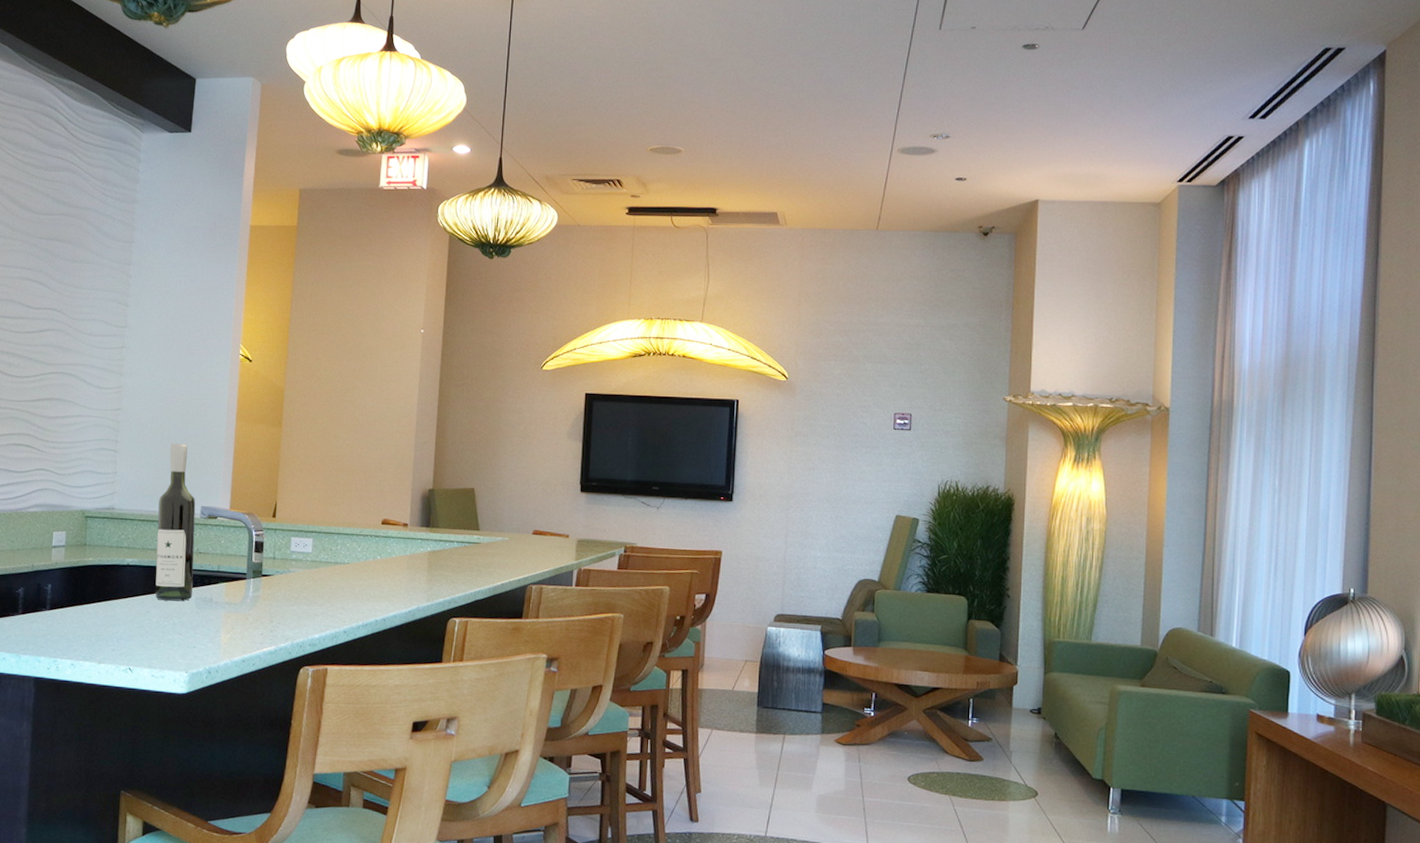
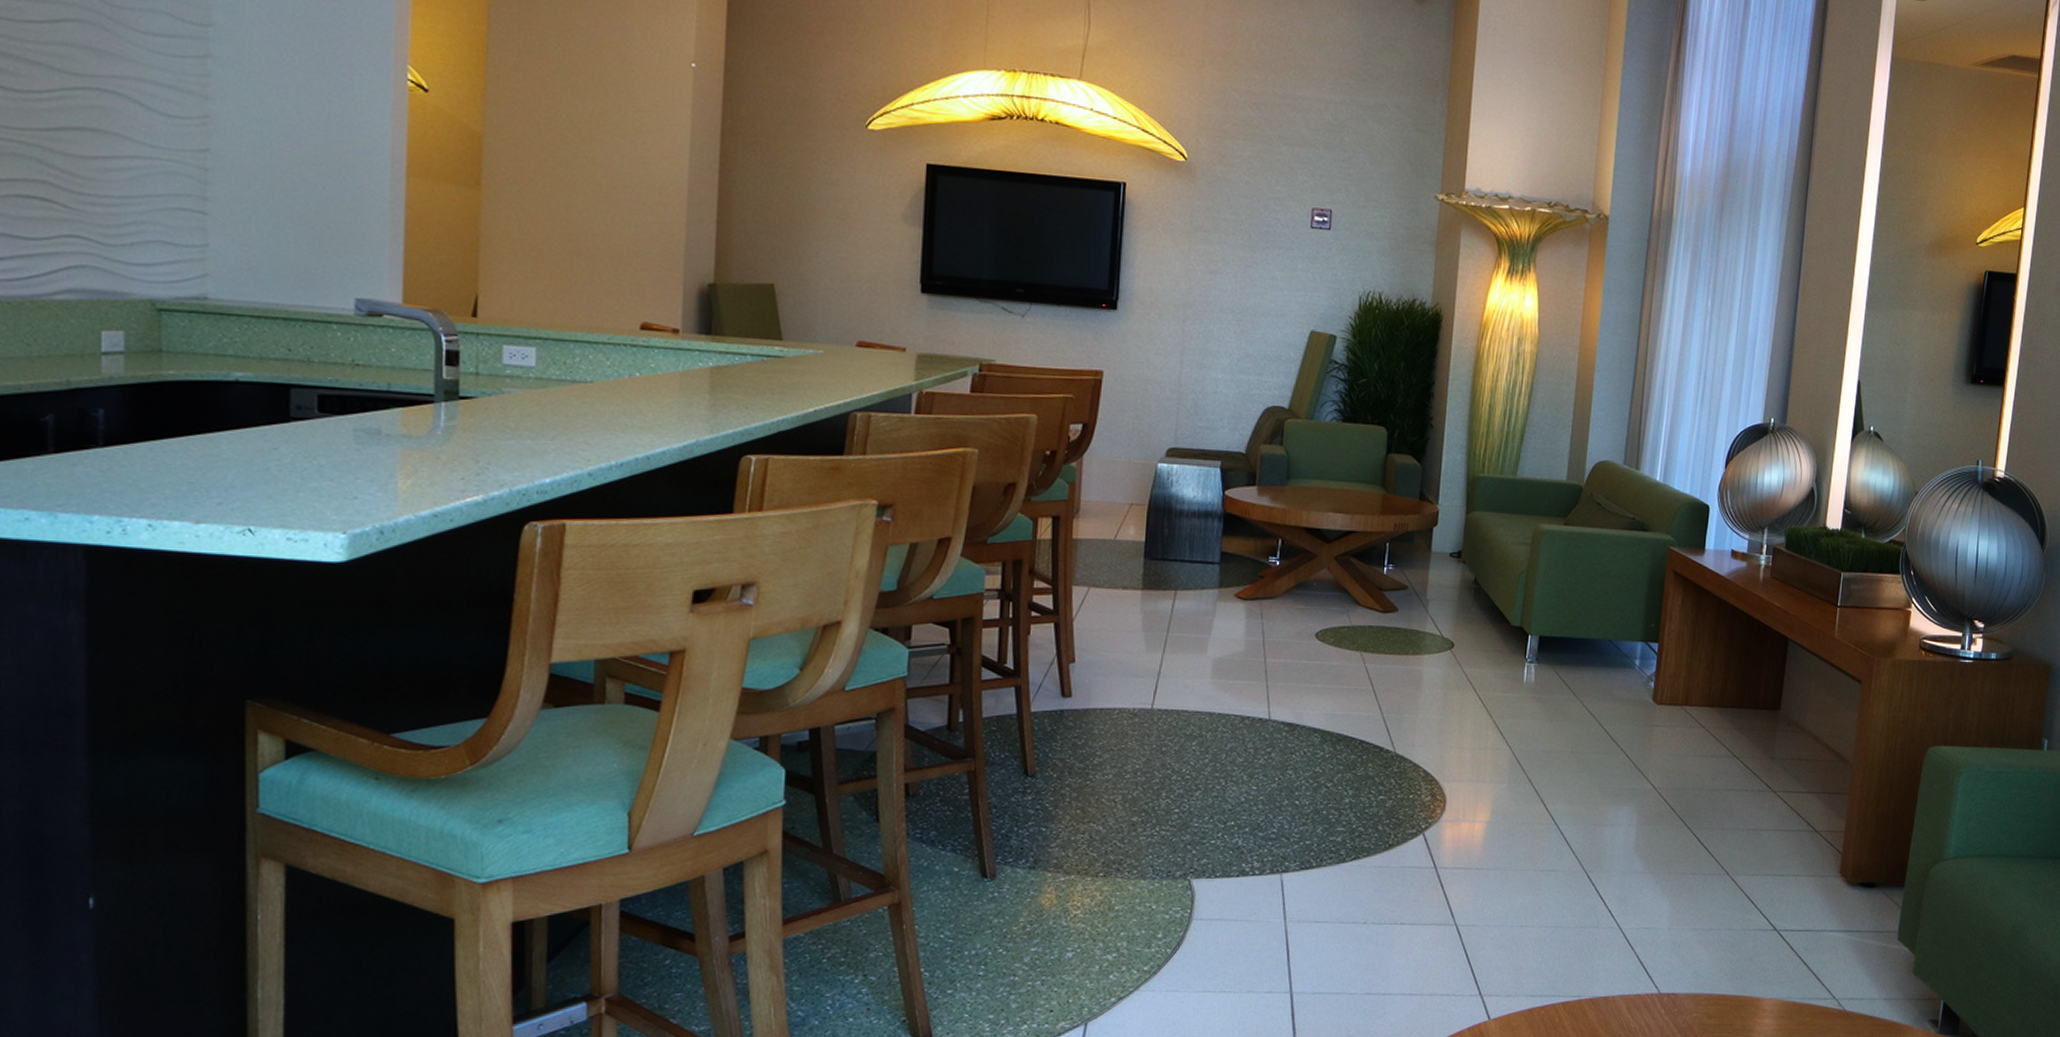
bottle: present [155,443,196,601] -> none [282,205,349,434]

